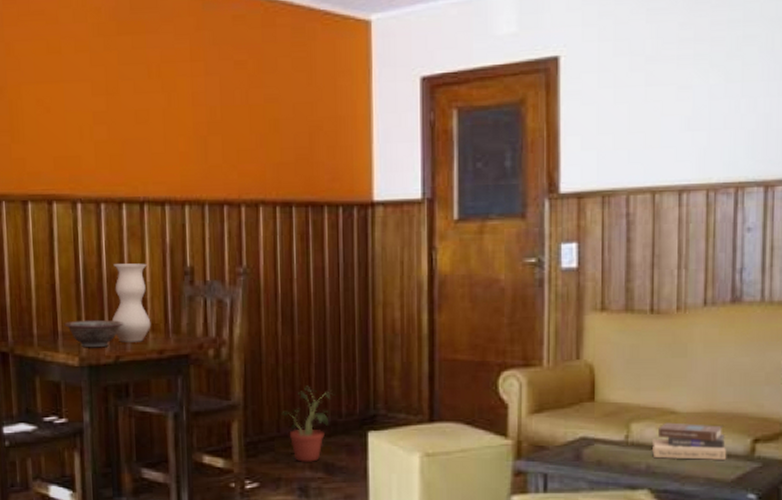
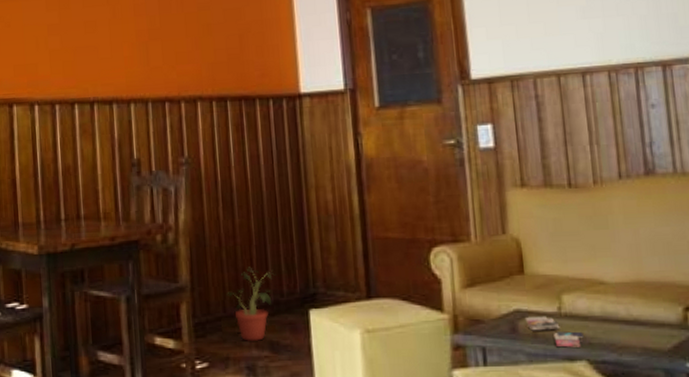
decorative bowl: present [64,319,124,348] -> none [24,210,79,237]
vase: present [112,263,151,342] -> none [68,157,103,231]
magazine: none [590,444,648,476] -> present [524,316,584,348]
books: present [652,422,727,460] -> none [585,293,661,330]

